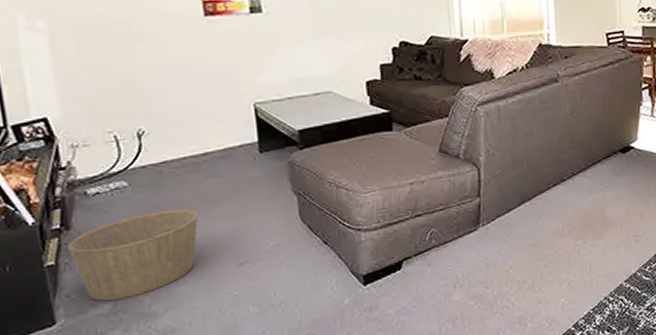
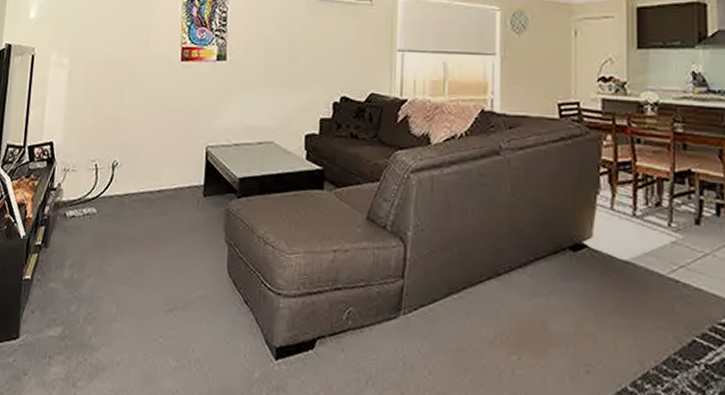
basket: present [68,209,199,302] -> none [42,242,145,326]

